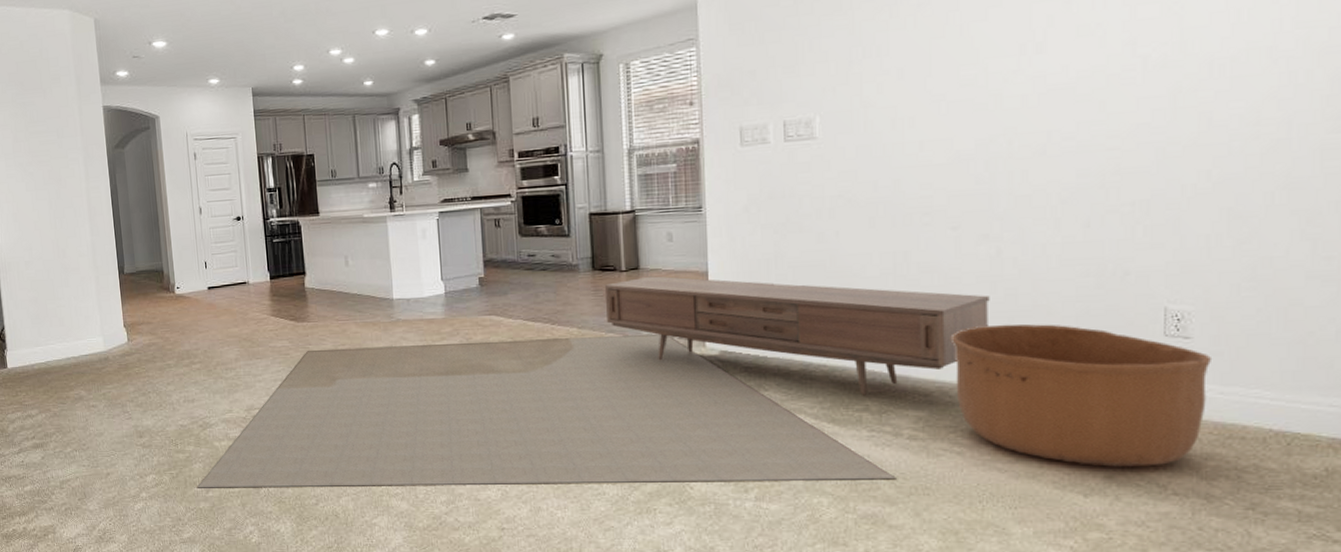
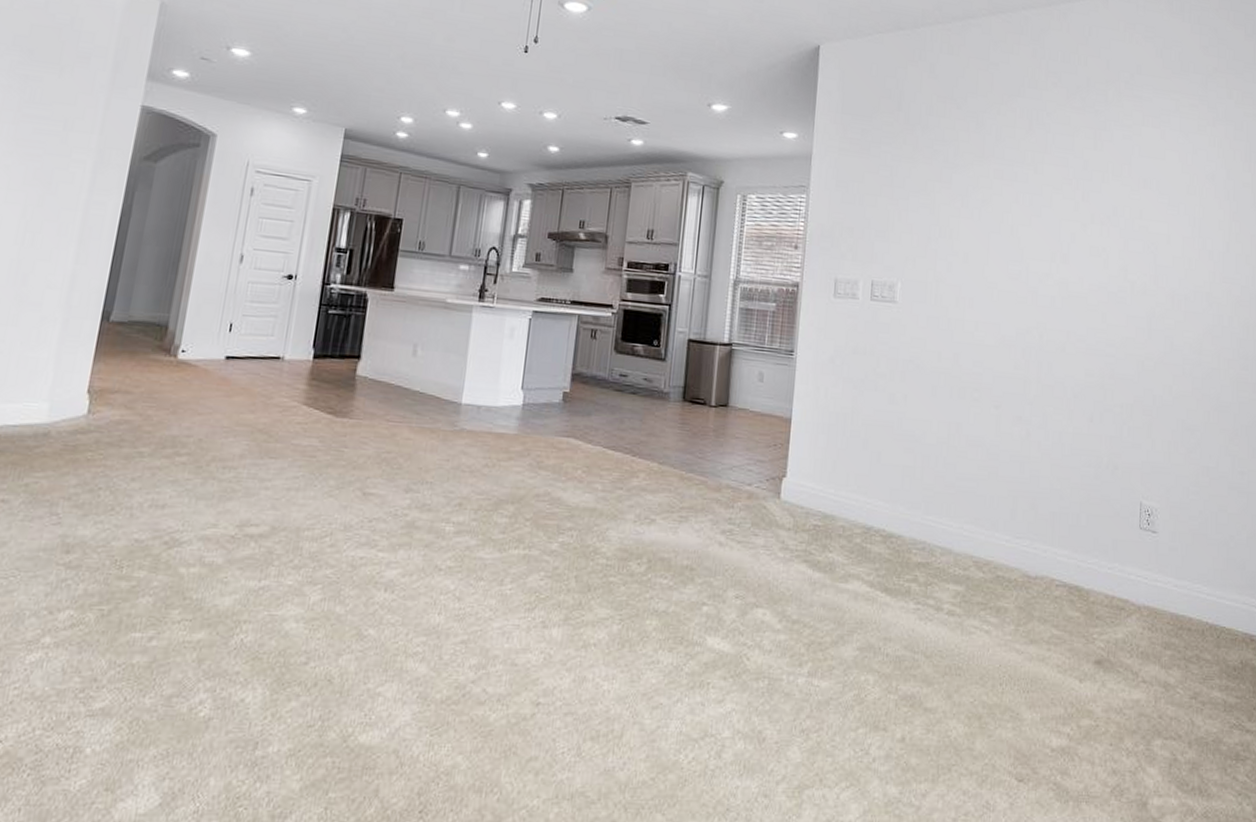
area rug: present [197,333,896,488] -> none [136,455,935,658]
tv stand: present [604,276,990,396] -> none [689,415,1019,566]
basket: present [950,324,1213,467] -> none [987,504,1171,653]

